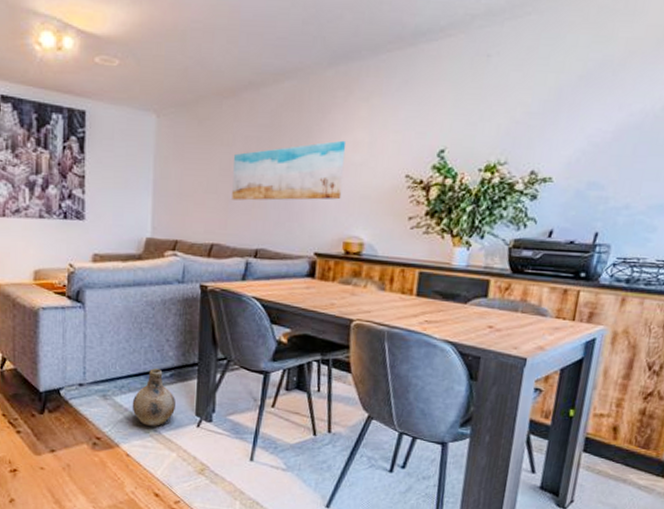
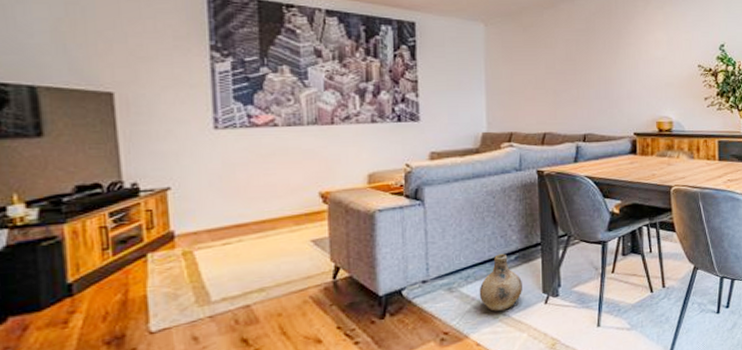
wall art: present [232,140,347,201] -> none [558,40,651,94]

